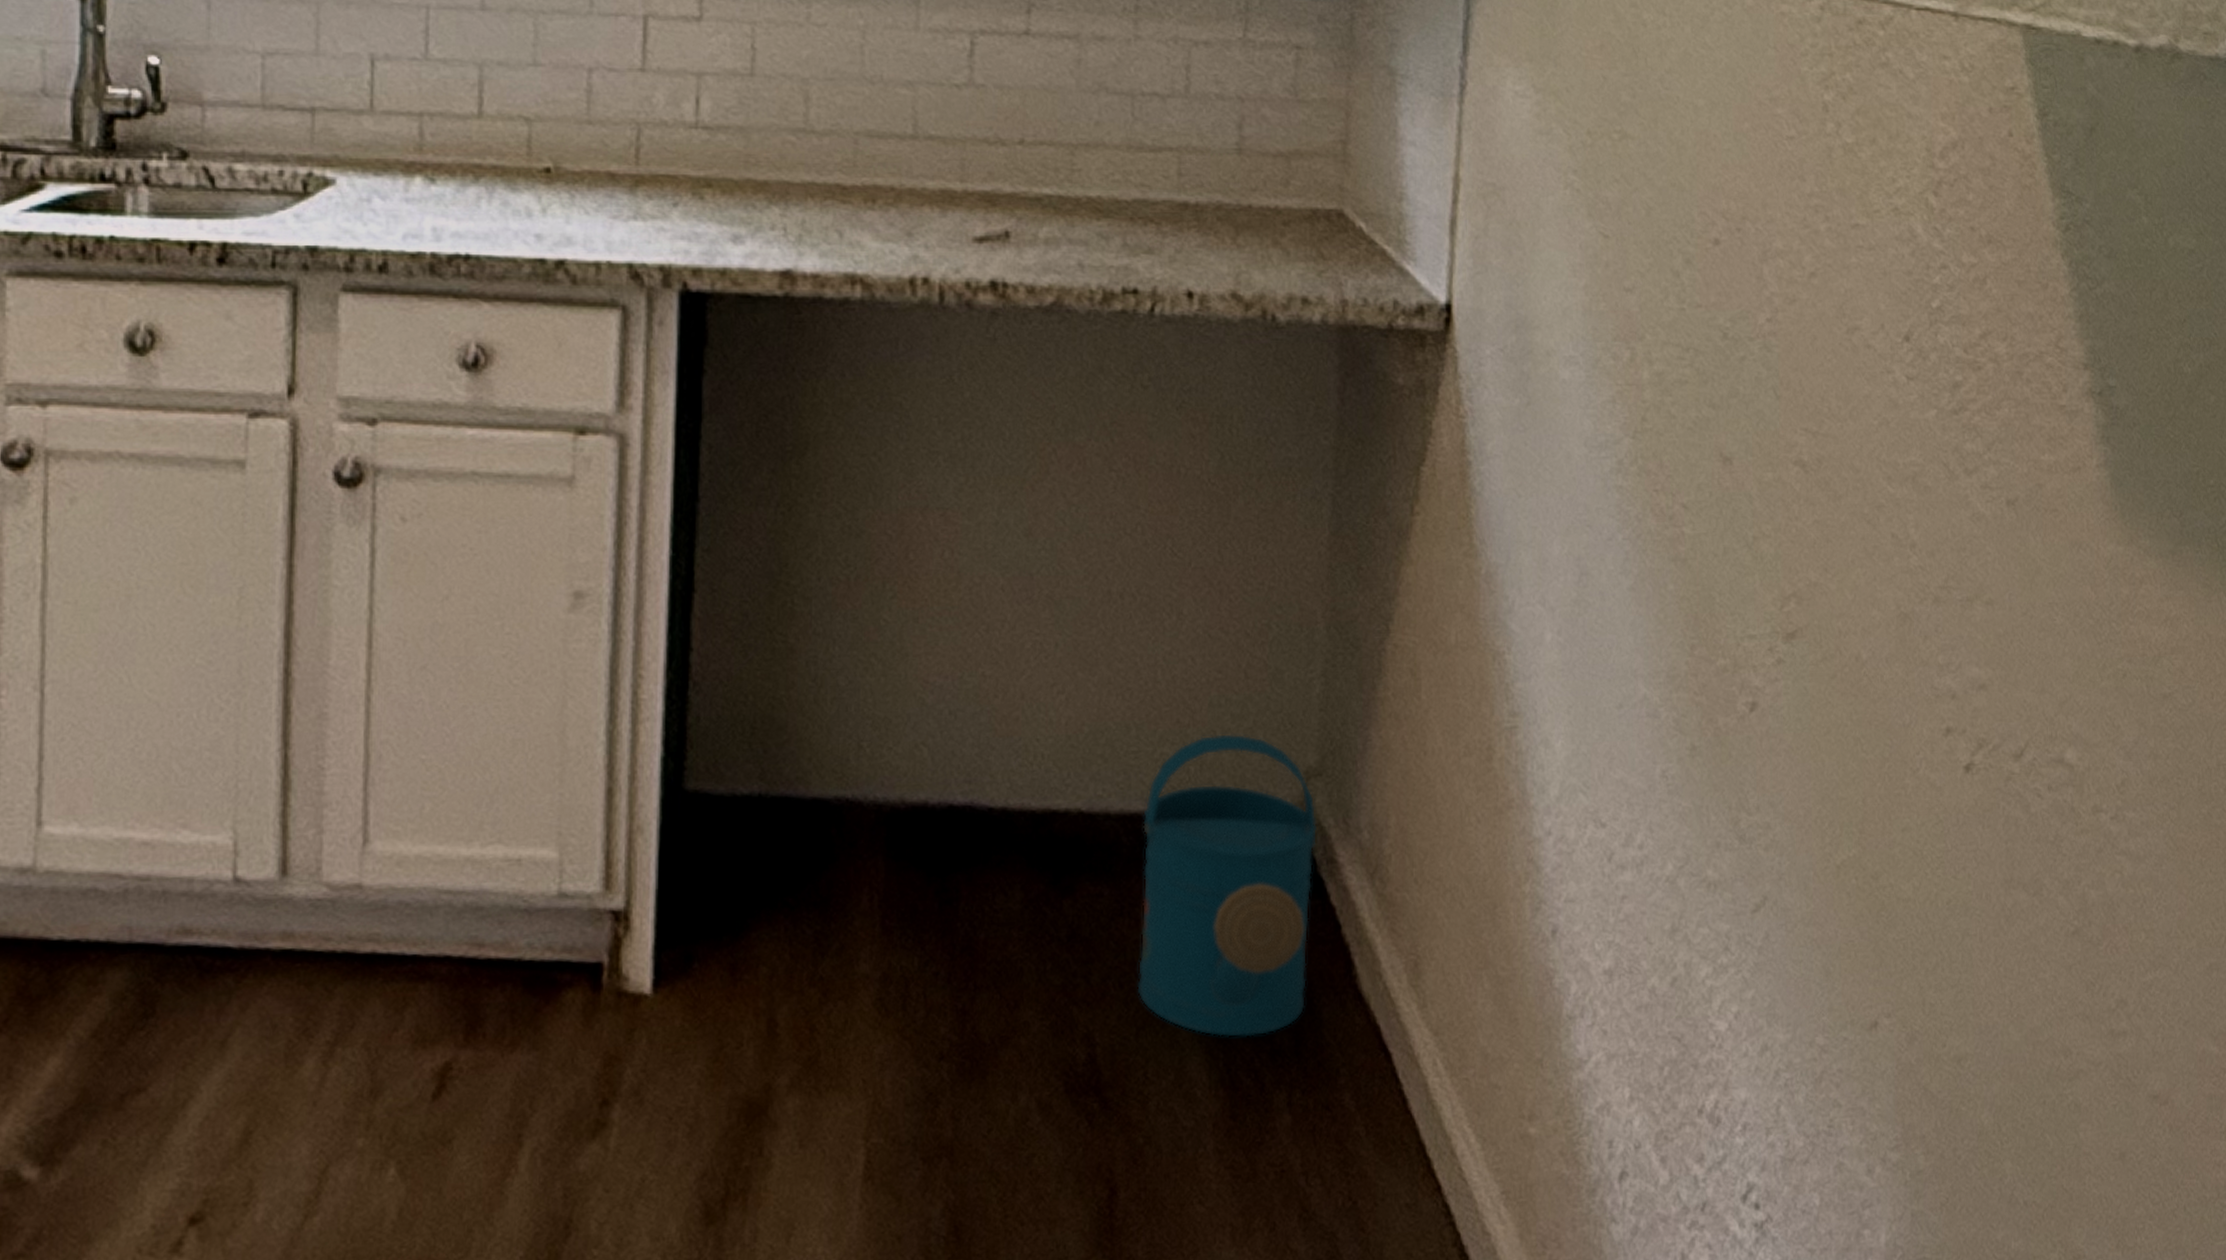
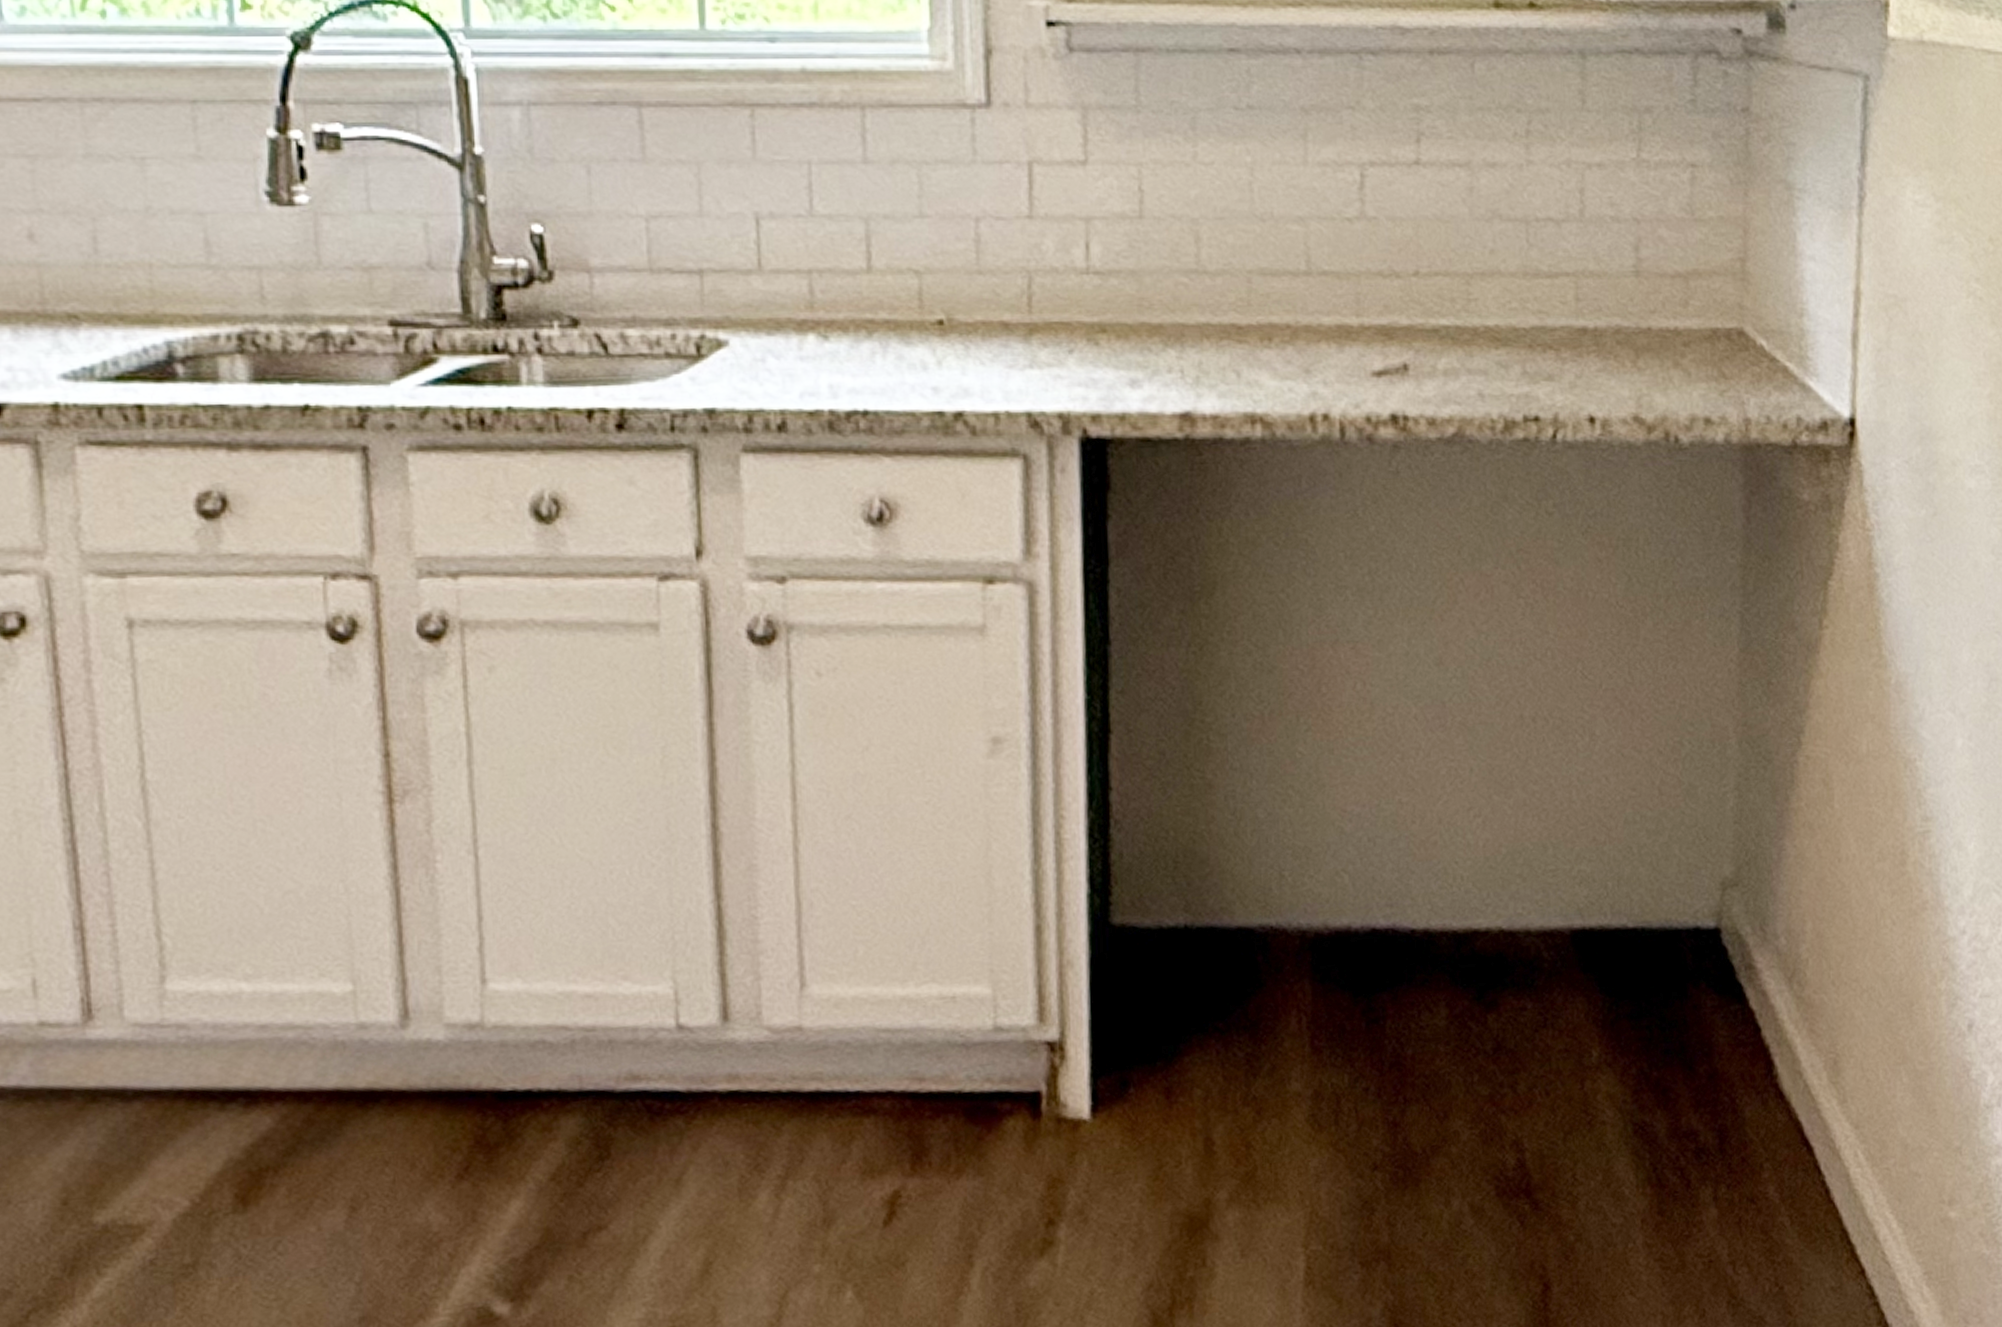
watering can: present [1137,733,1318,1038] -> none [1563,848,1735,1139]

